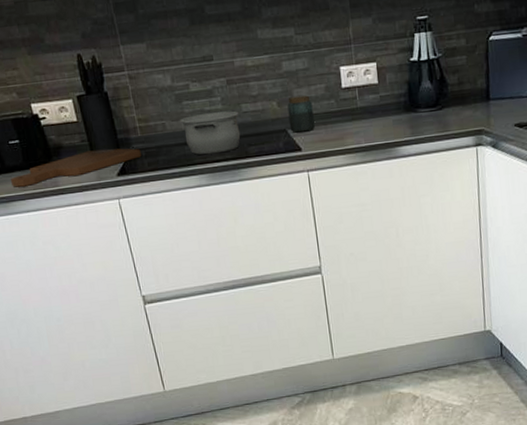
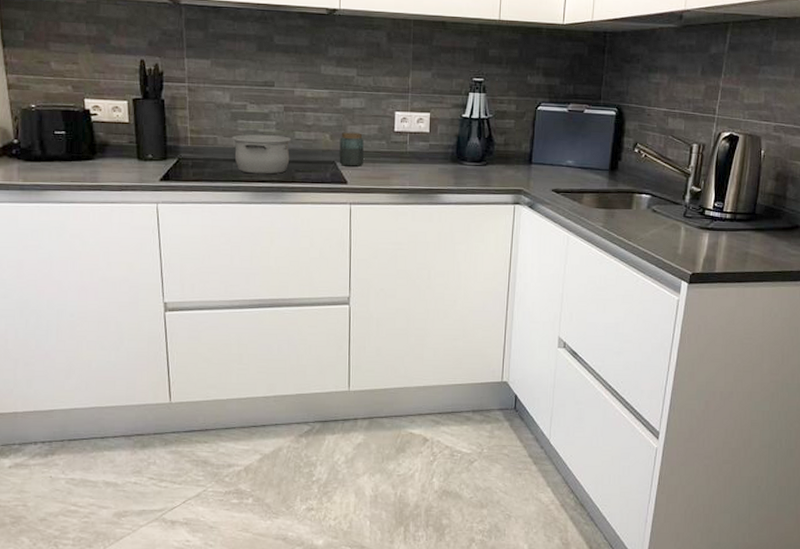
cutting board: present [10,148,142,187] -> none [48,152,188,177]

